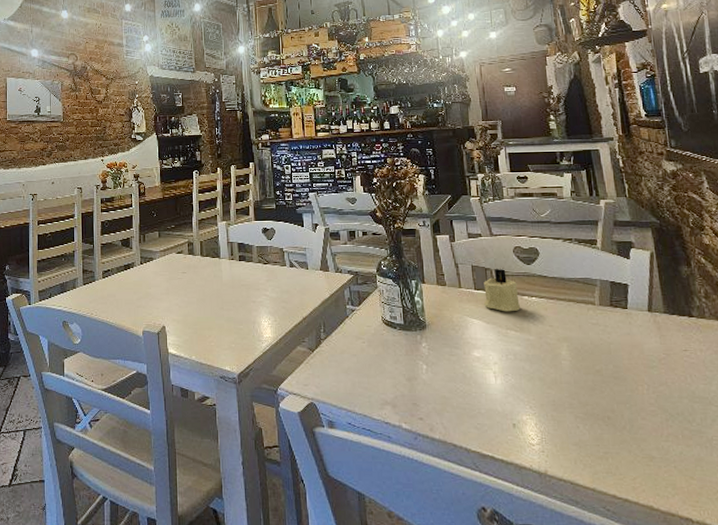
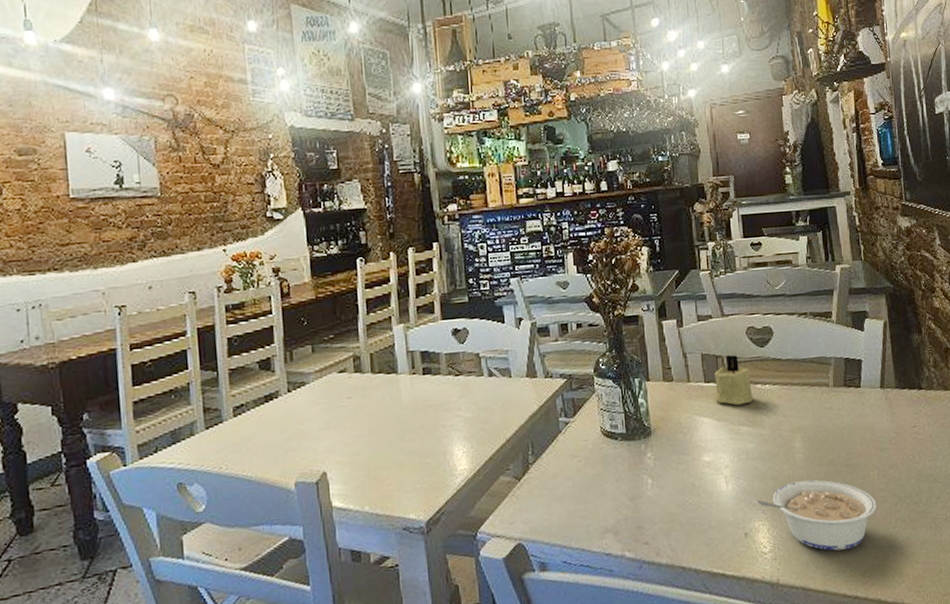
legume: none [523,385,647,454] -> present [756,480,877,551]

